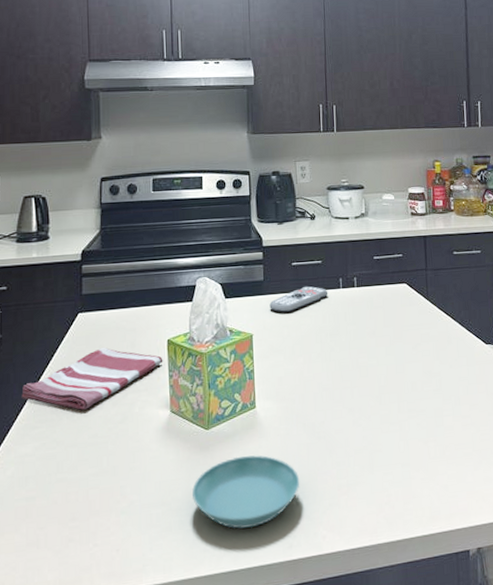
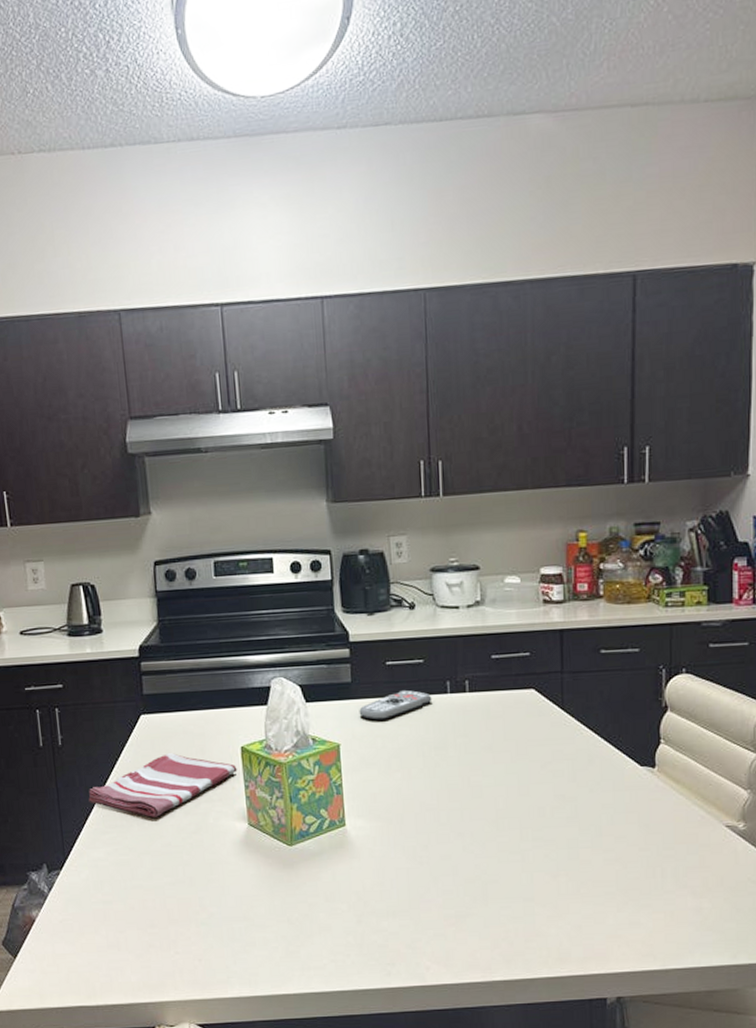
saucer: present [192,455,300,529] -> none [276,876,399,952]

